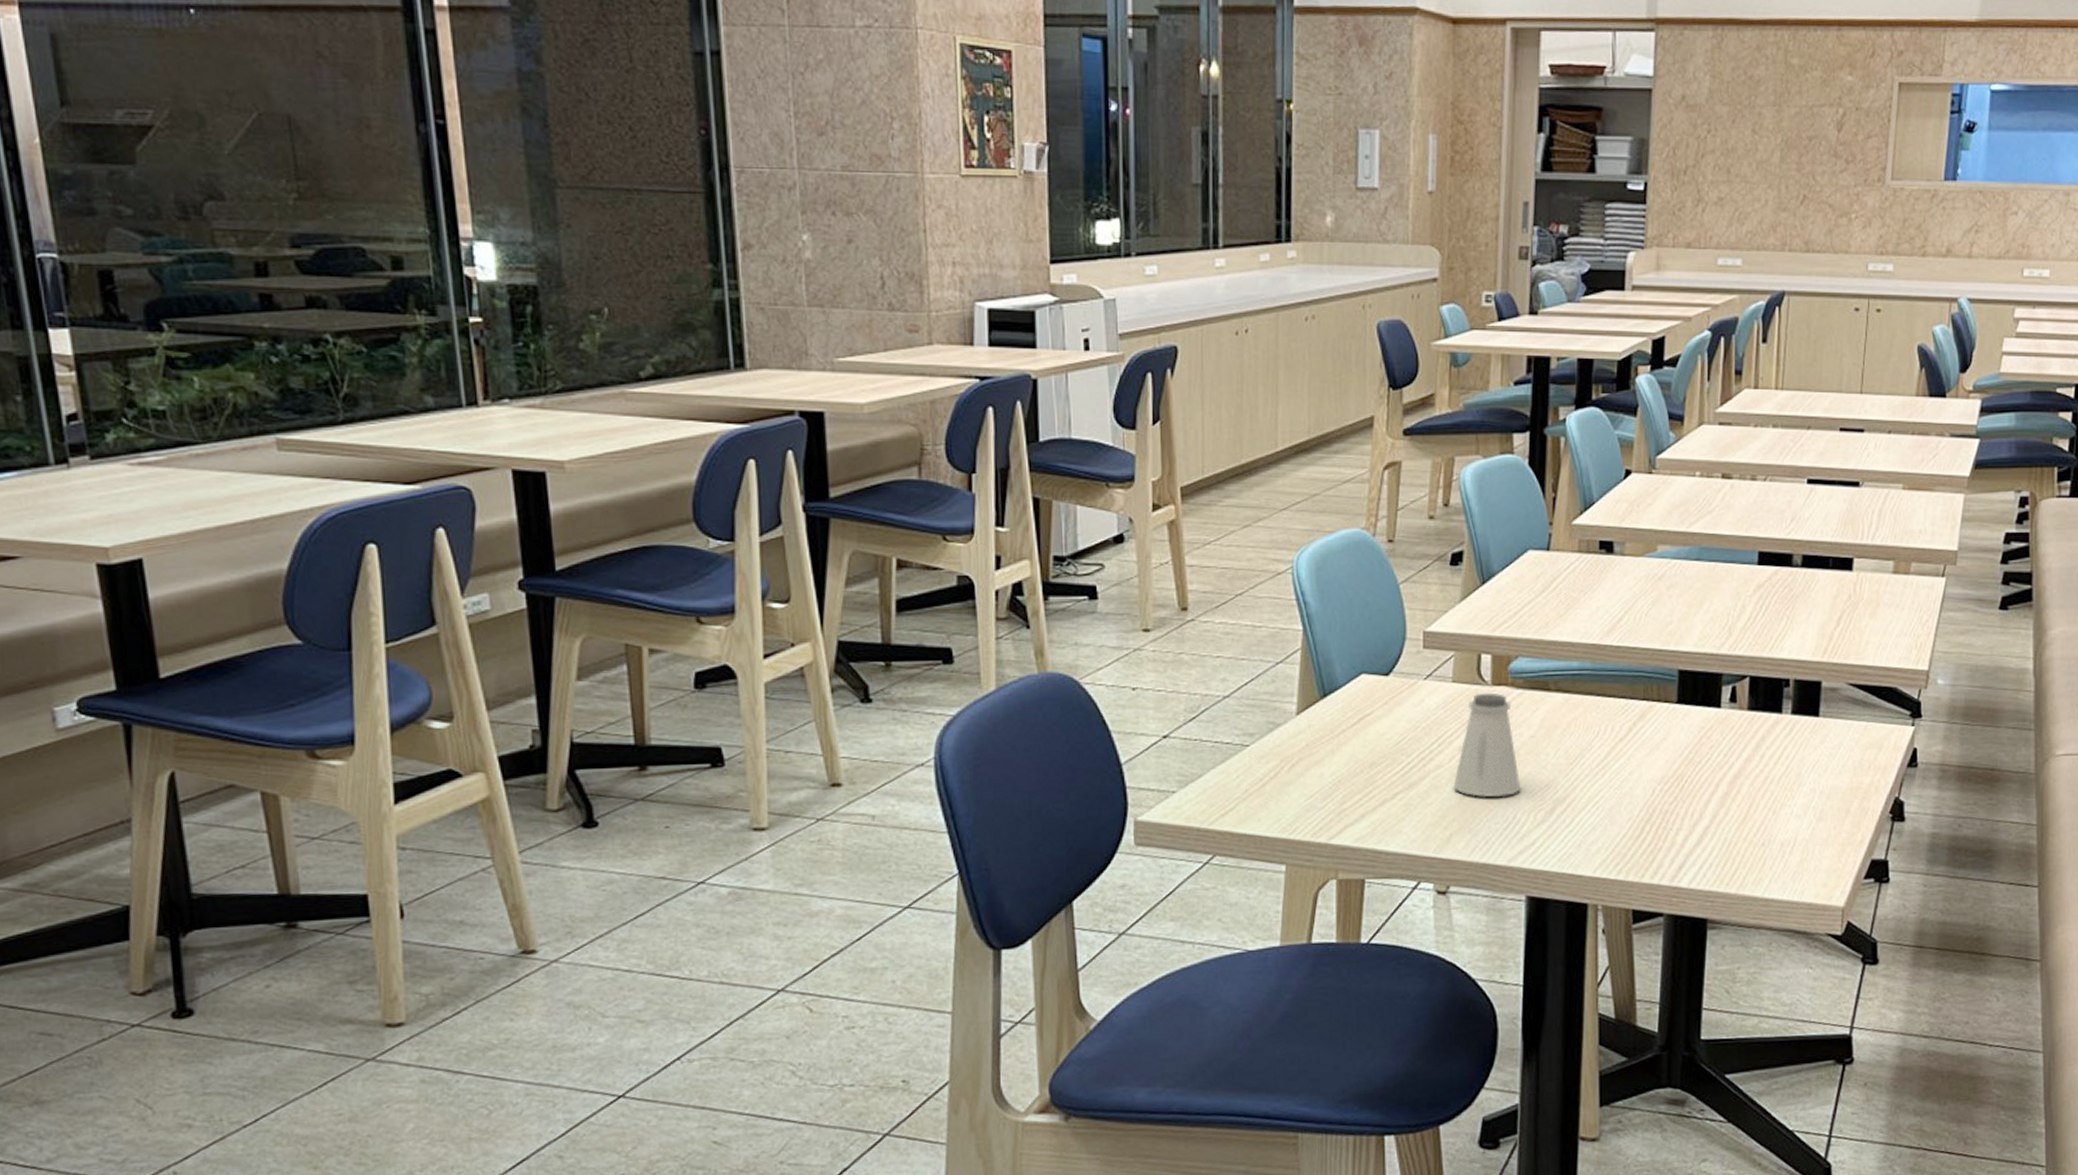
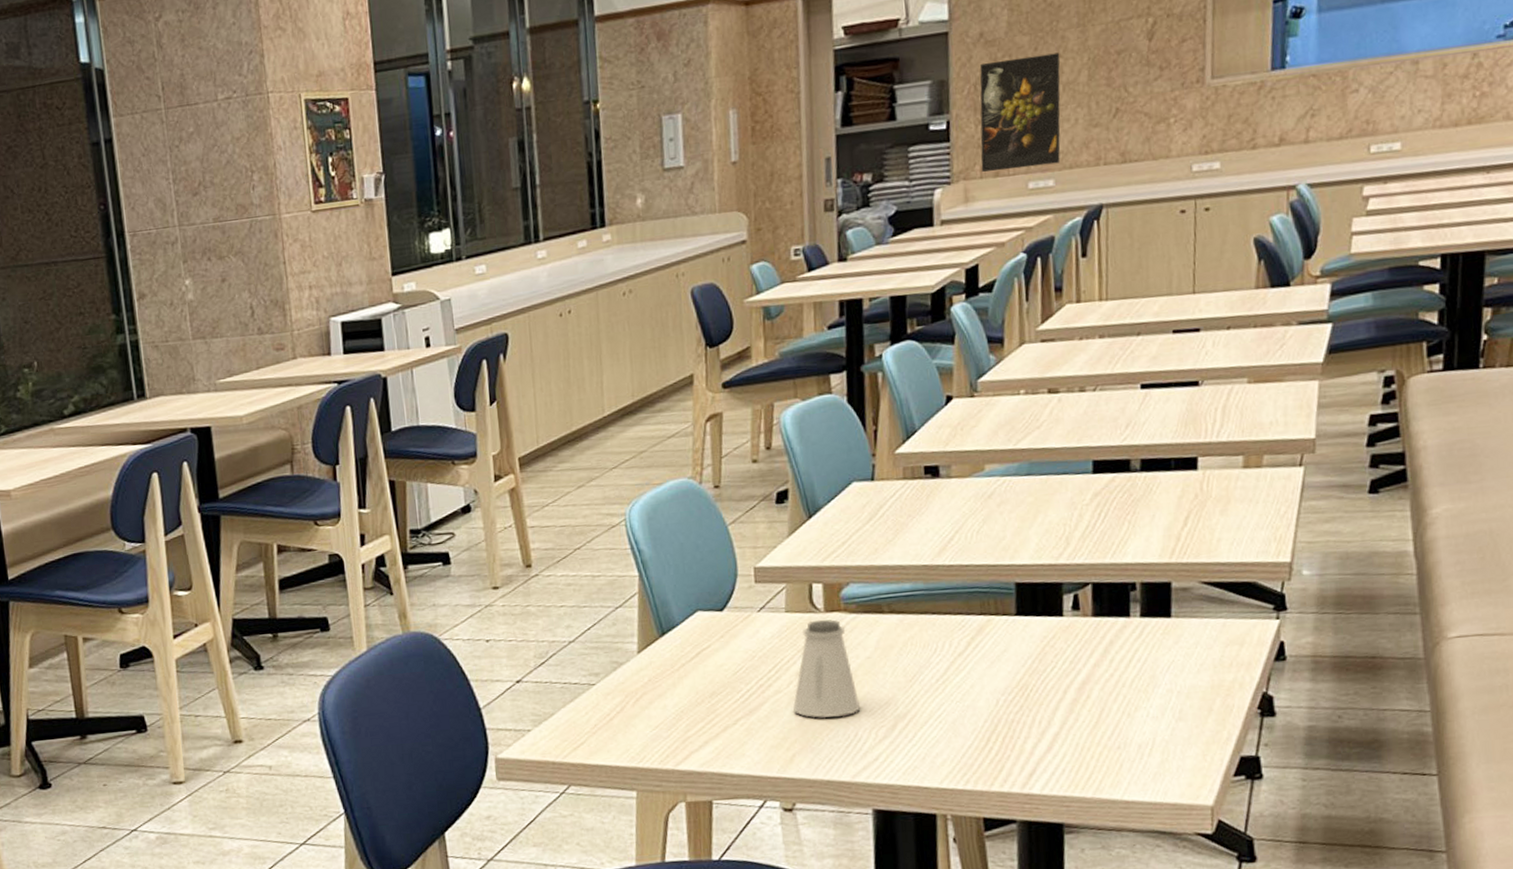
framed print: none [1674,127,1756,243] -> present [979,52,1061,173]

